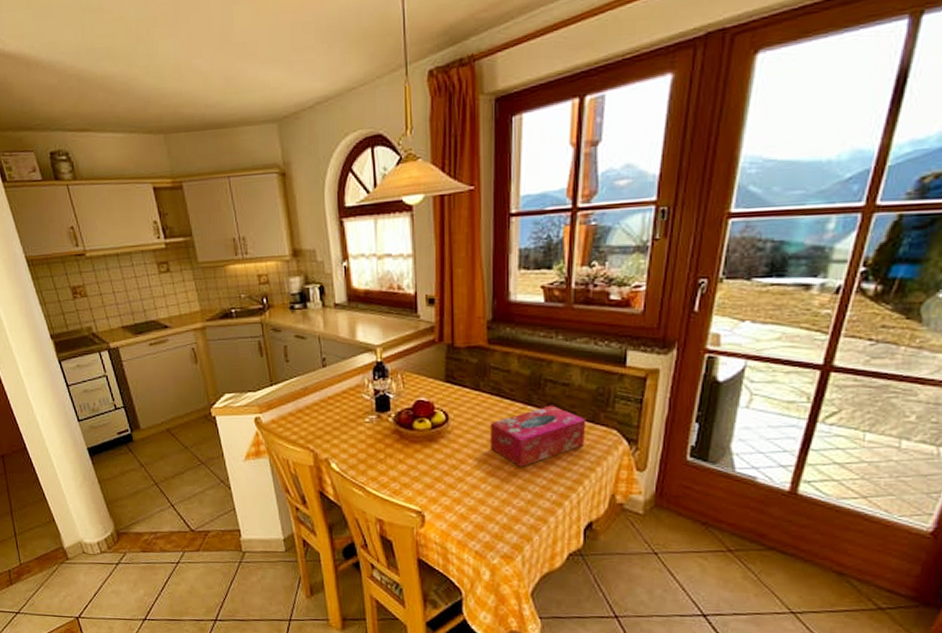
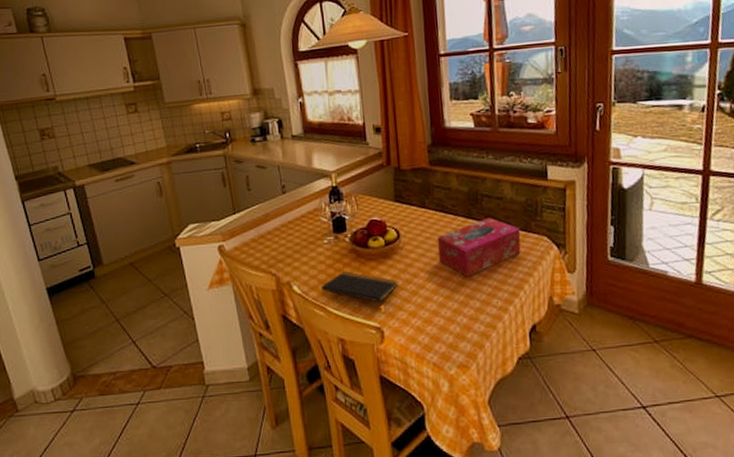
notepad: none [361,453,444,489] -> present [321,271,399,305]

